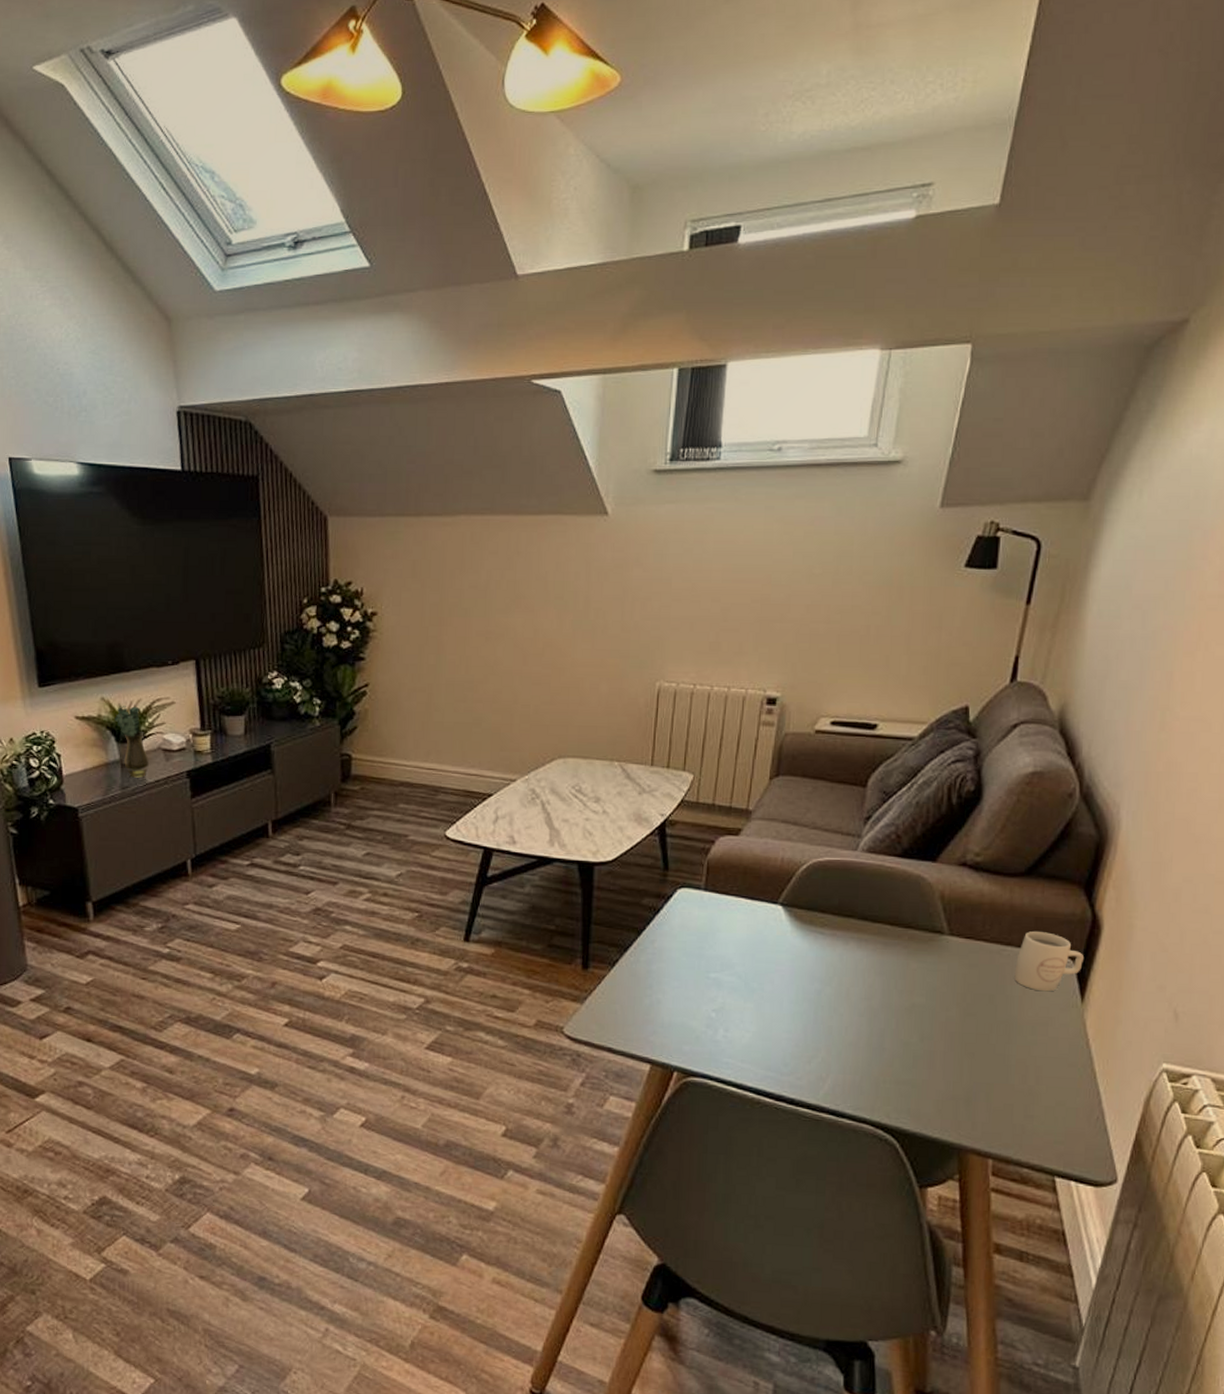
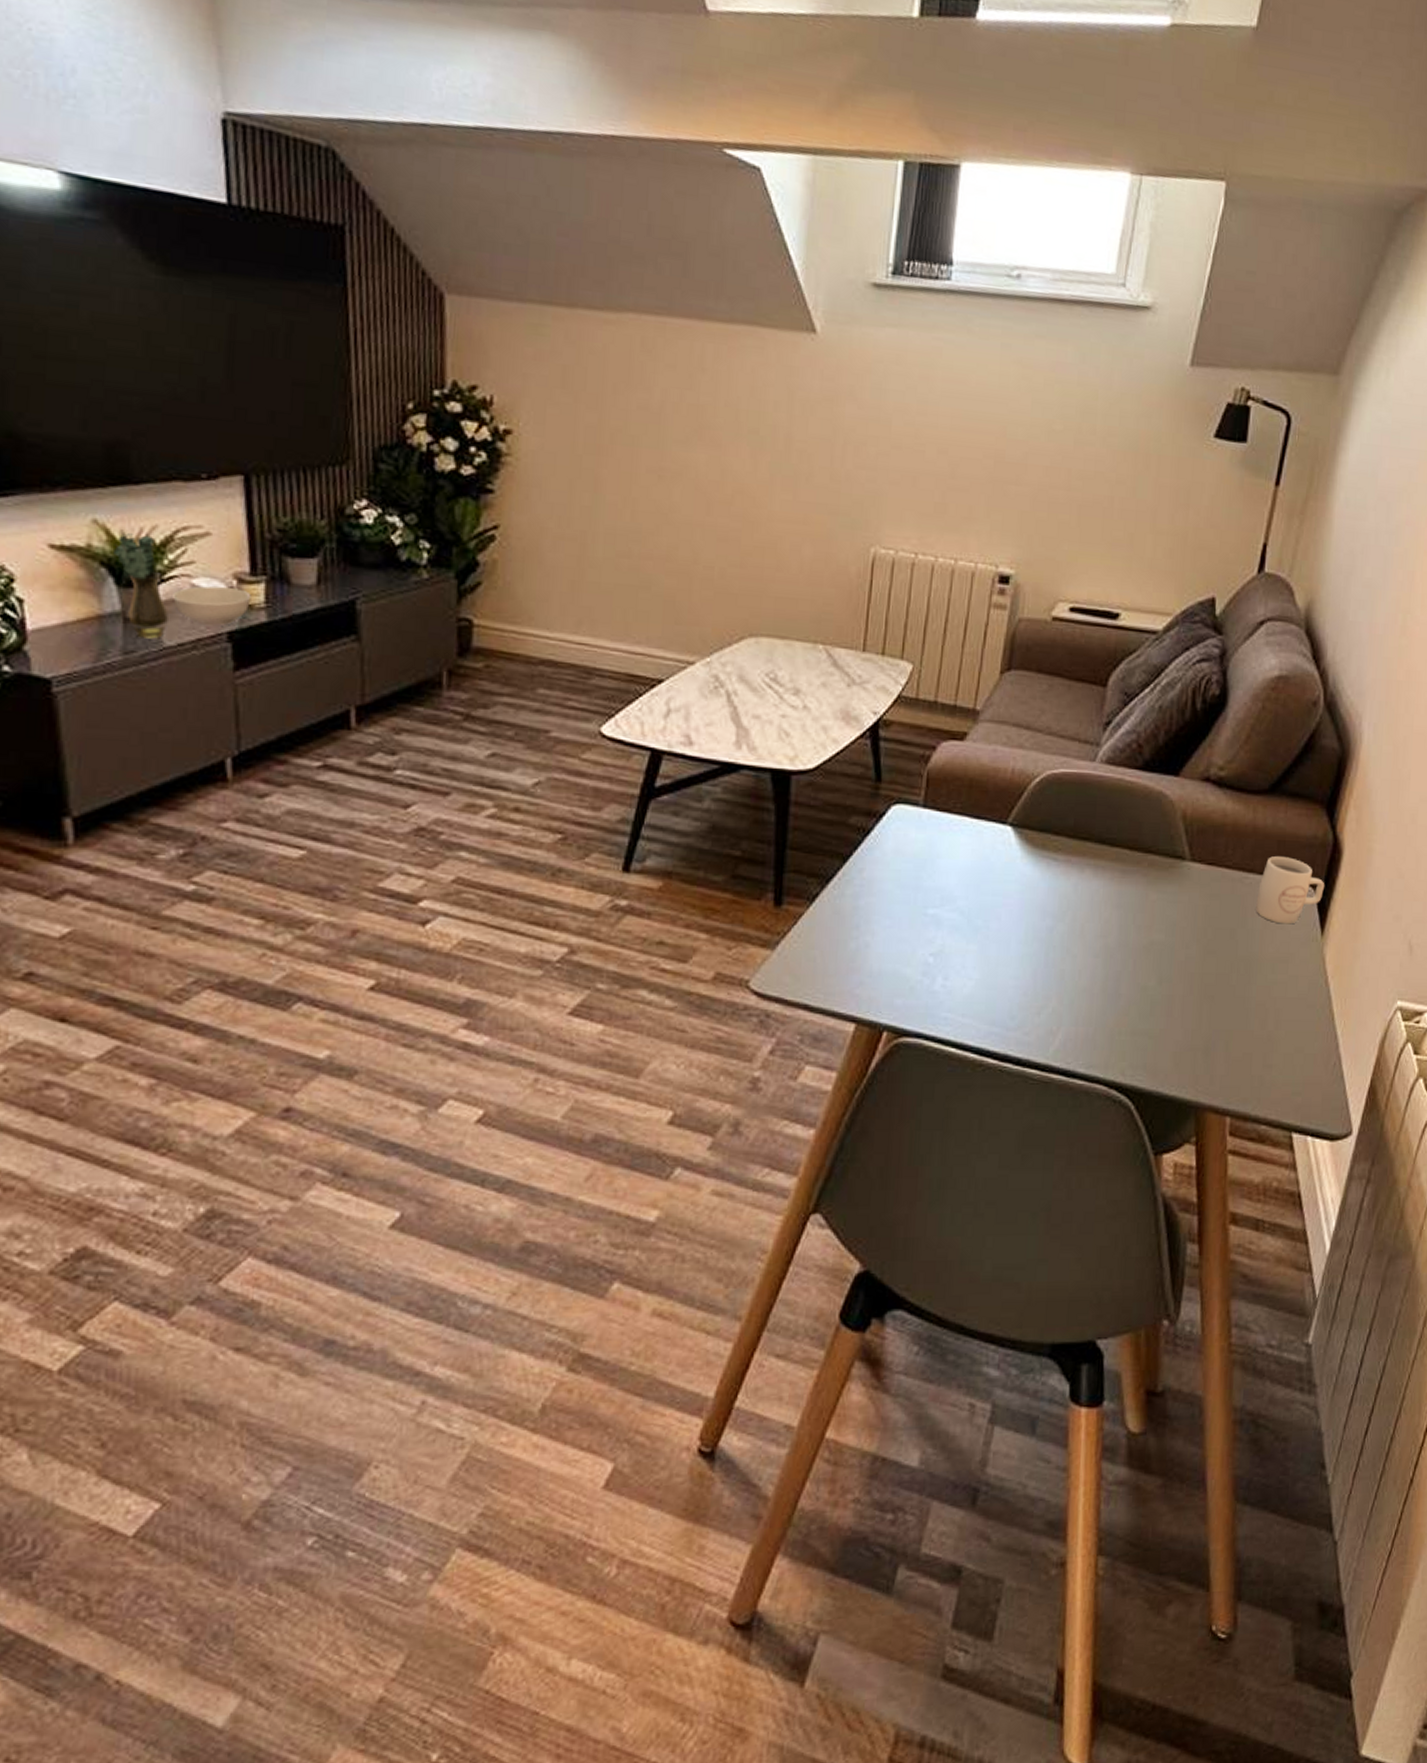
bowl: none [151,739,202,768] -> present [171,586,251,627]

